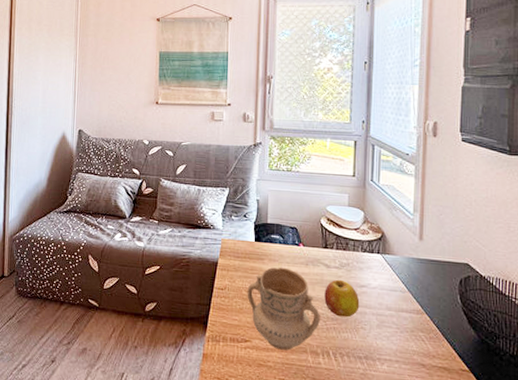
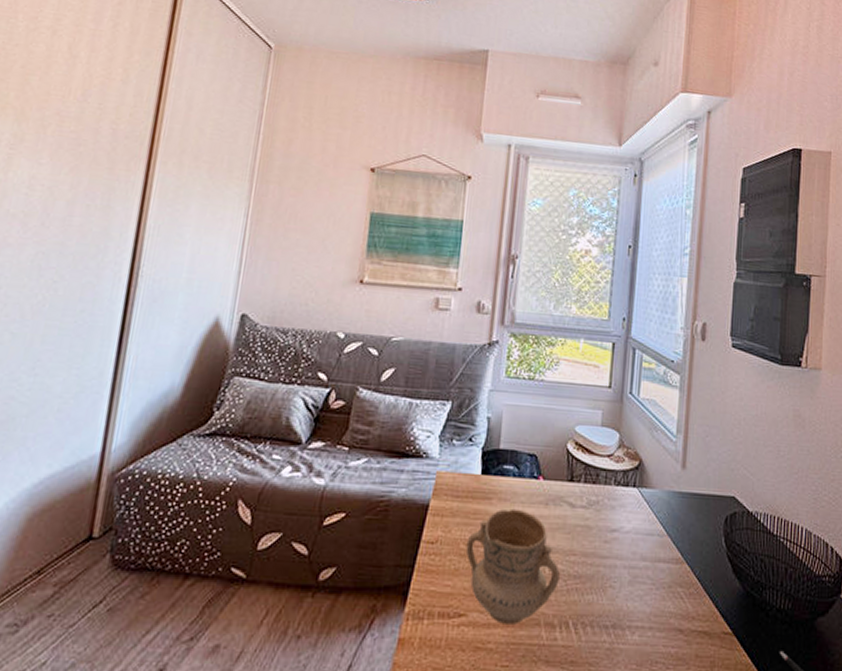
fruit: present [324,279,360,318] -> none [566,522,610,574]

